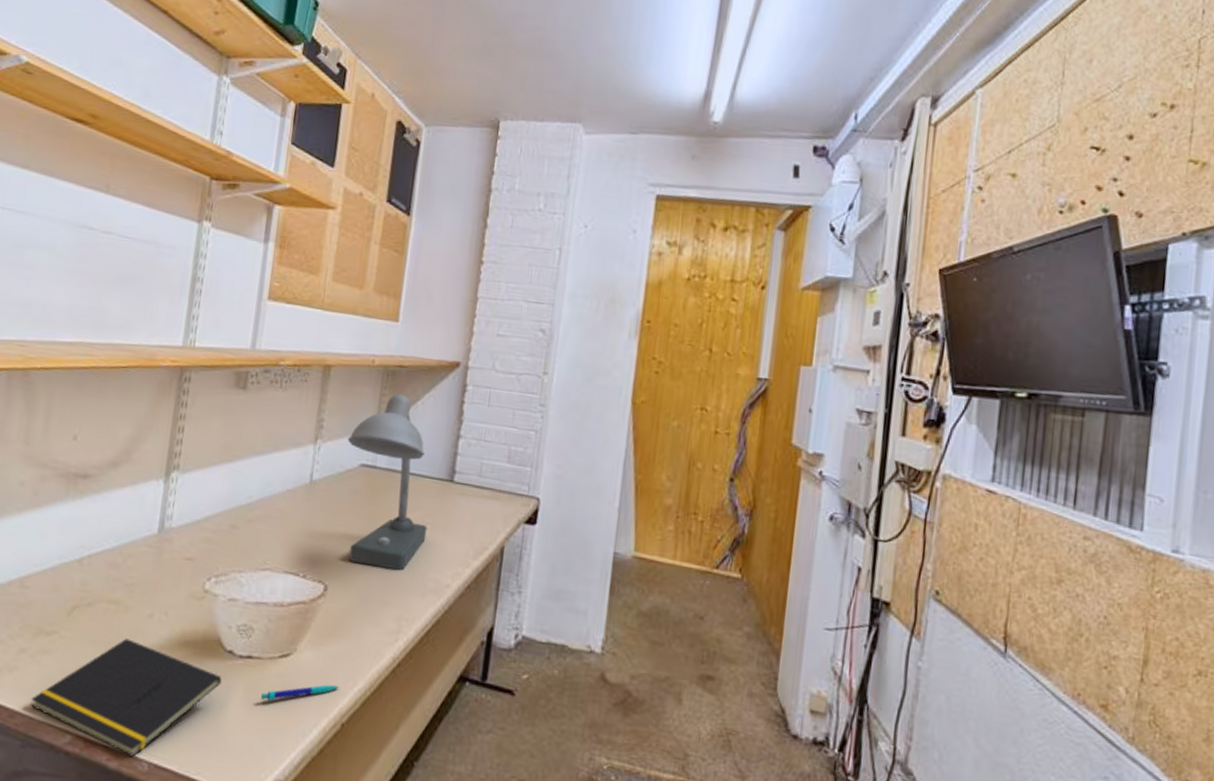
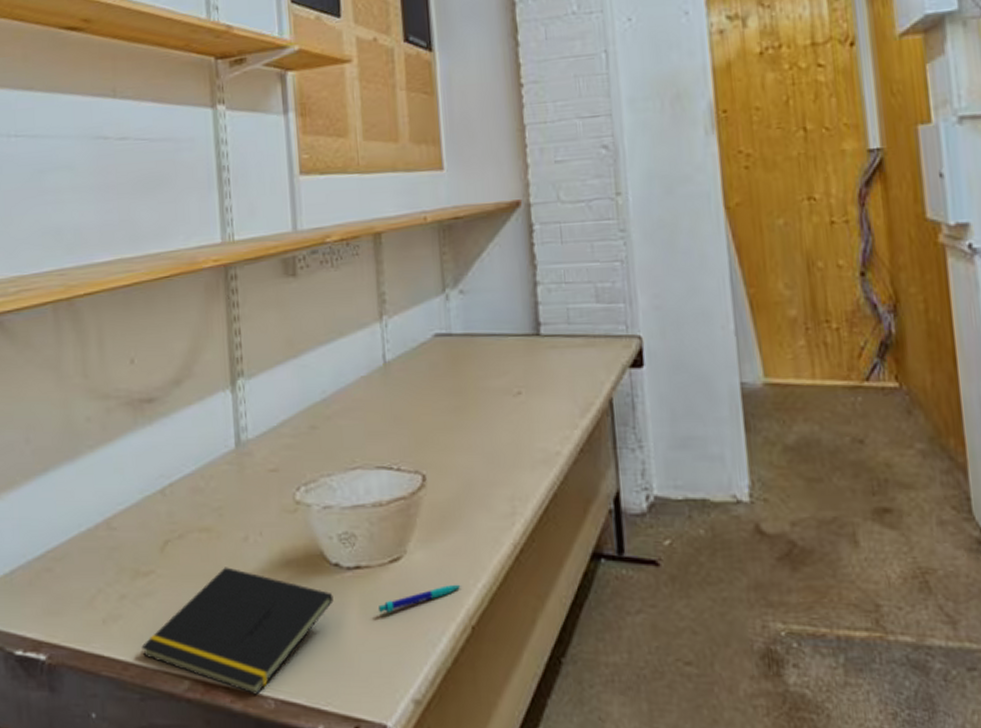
desk lamp: present [347,393,427,571] -> none [414,249,523,446]

